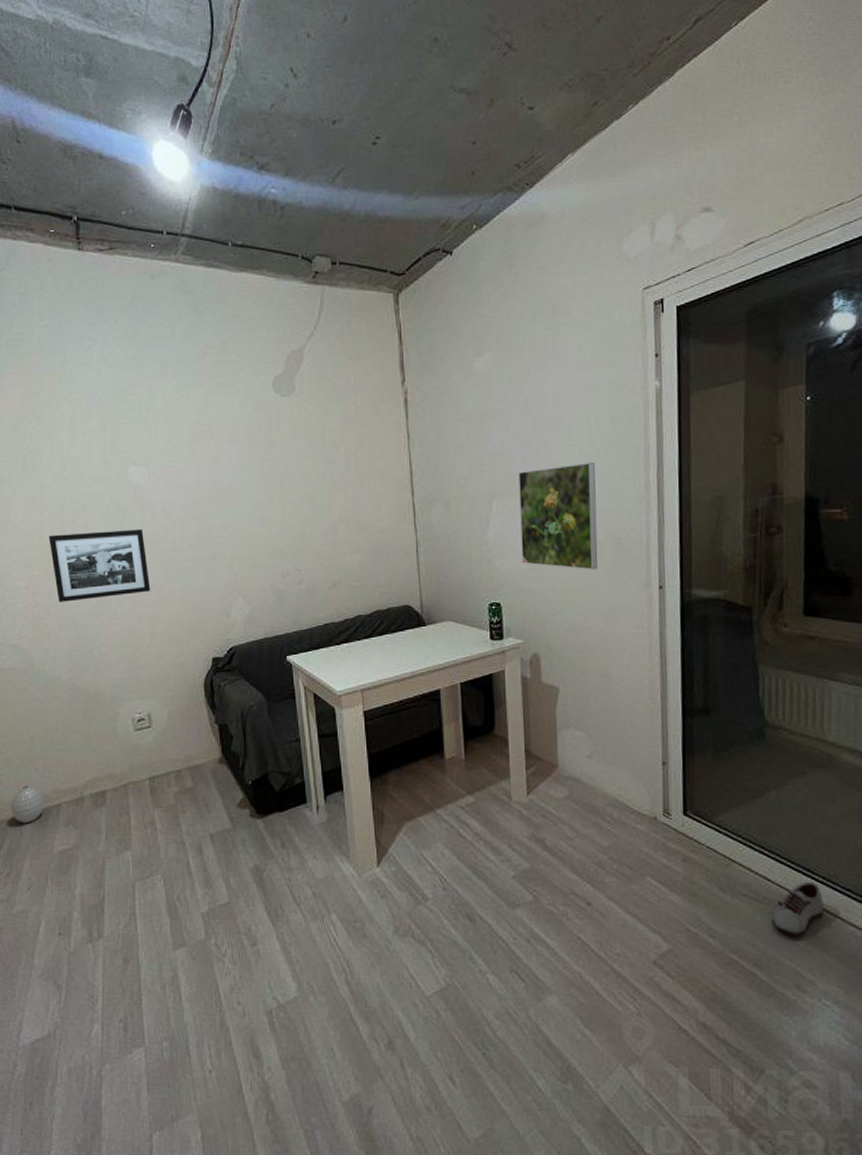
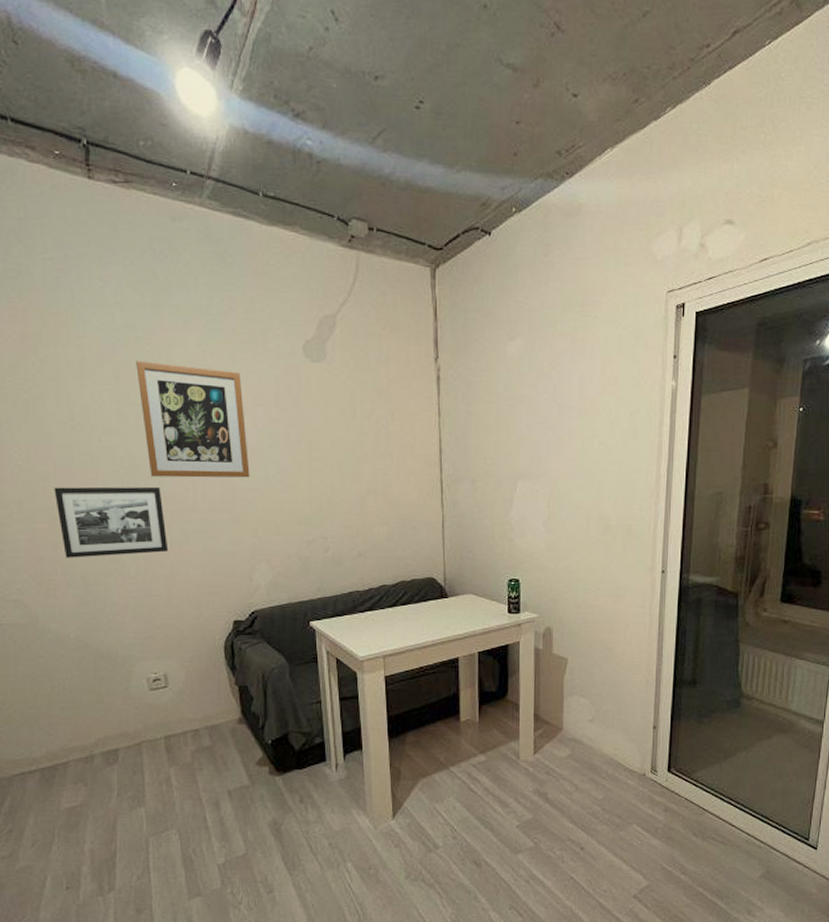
vase: present [10,785,45,824] -> none [12,743,51,781]
wall art: none [120,410,225,519] -> present [136,361,250,478]
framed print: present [519,463,598,570] -> none [541,453,614,553]
shoe: present [772,881,824,936] -> none [733,826,775,871]

